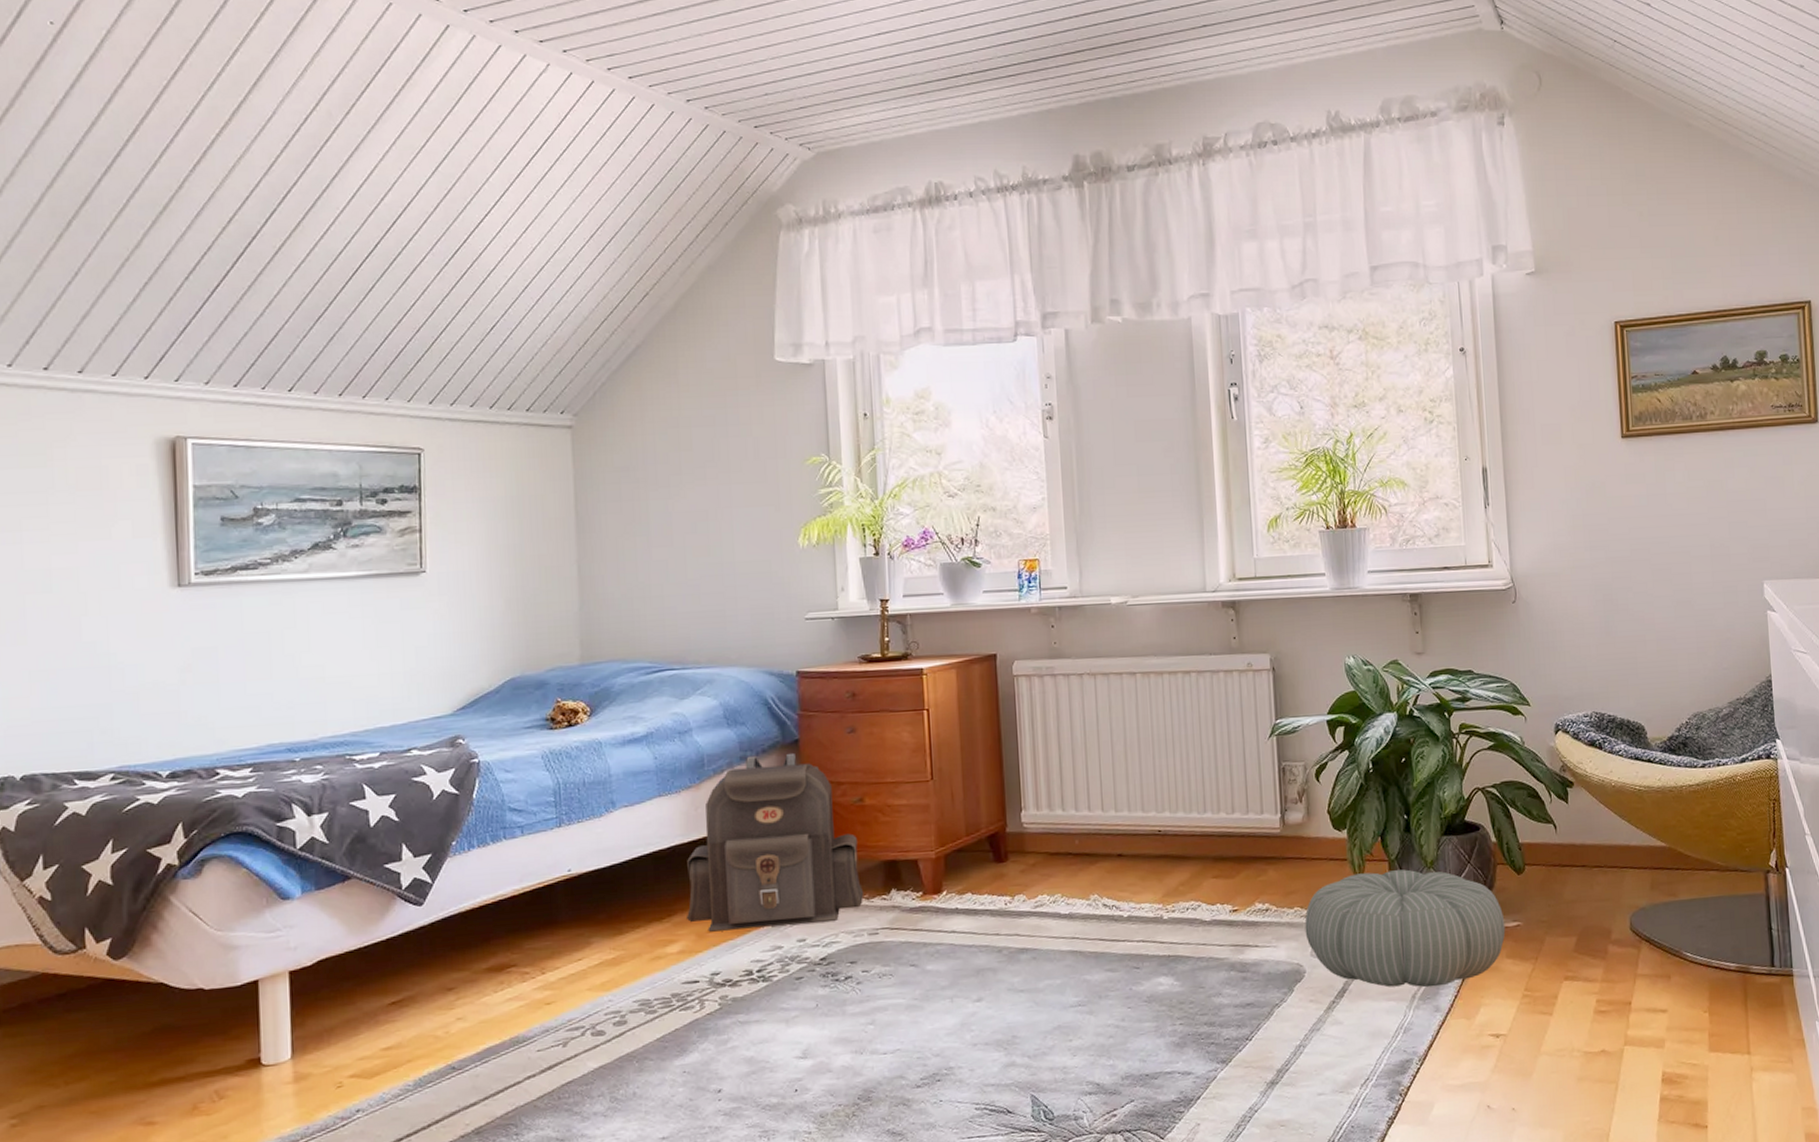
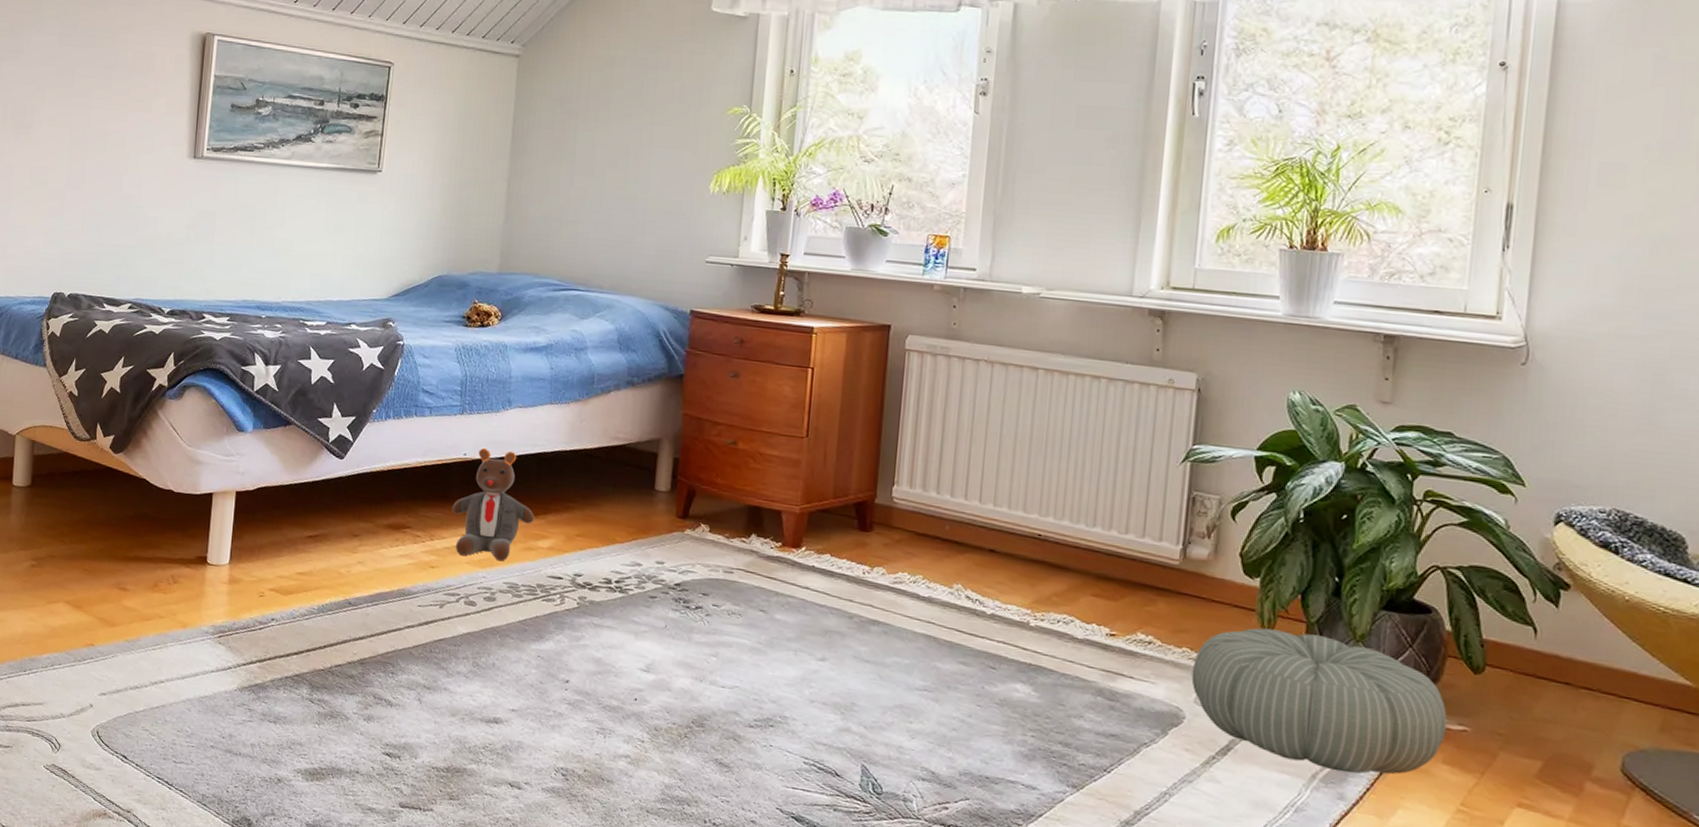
teddy bear: none [561,857,658,984] -> present [451,448,534,562]
backpack: present [687,752,864,932] -> none [560,382,726,552]

